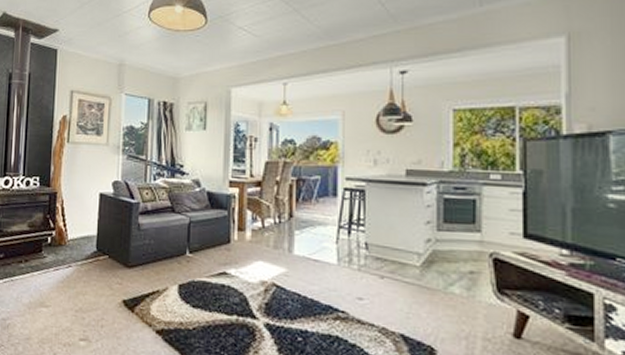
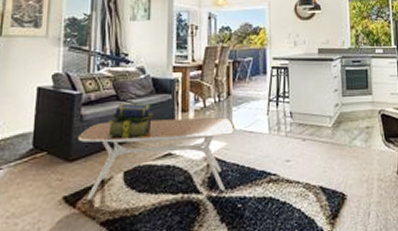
coffee table: none [136,232,298,320] -> present [78,117,235,201]
stack of books: none [163,215,207,254] -> present [108,103,152,139]

